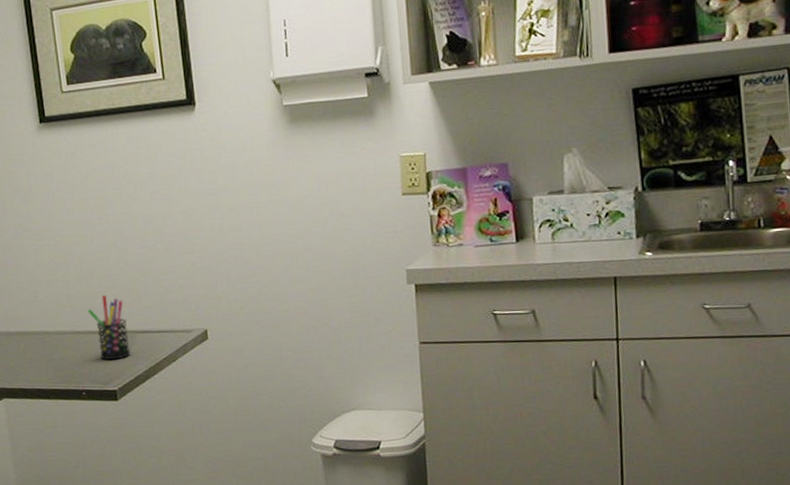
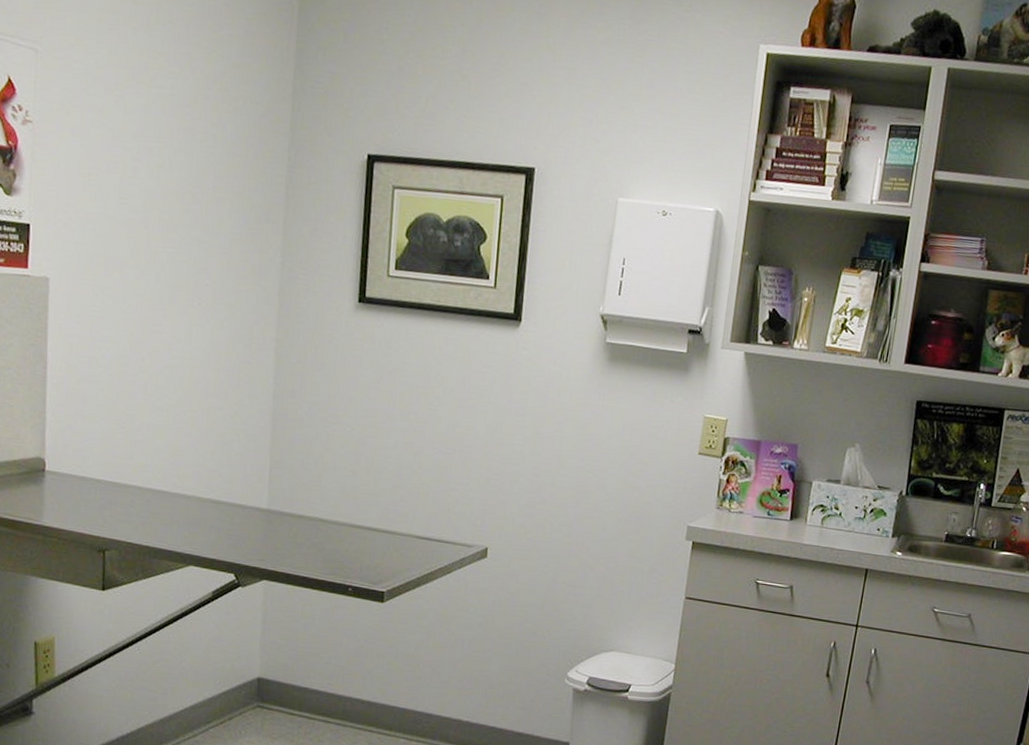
pen holder: present [88,295,131,360] -> none [370,493,409,562]

